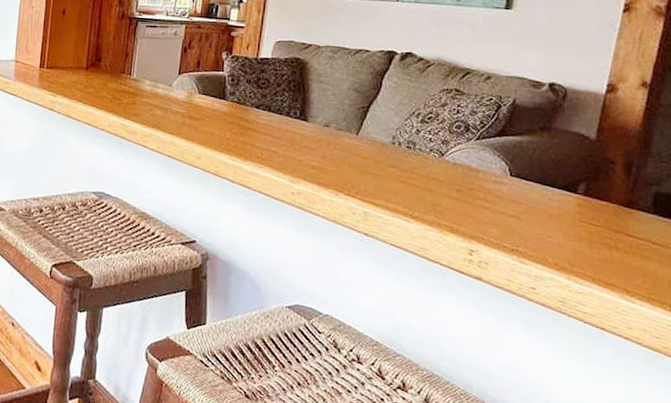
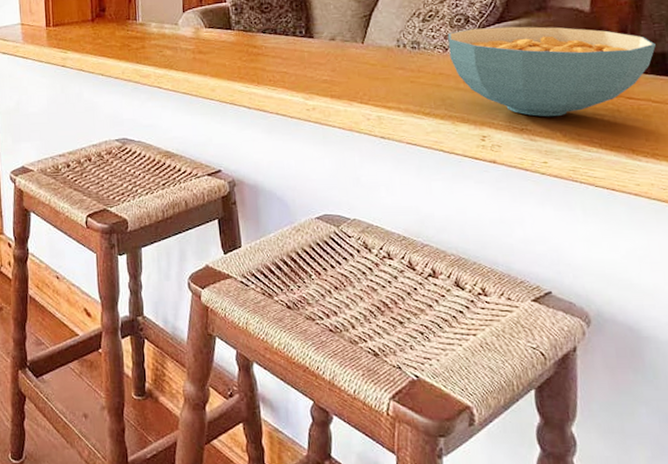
cereal bowl: none [445,137,661,243] -> present [447,26,656,117]

